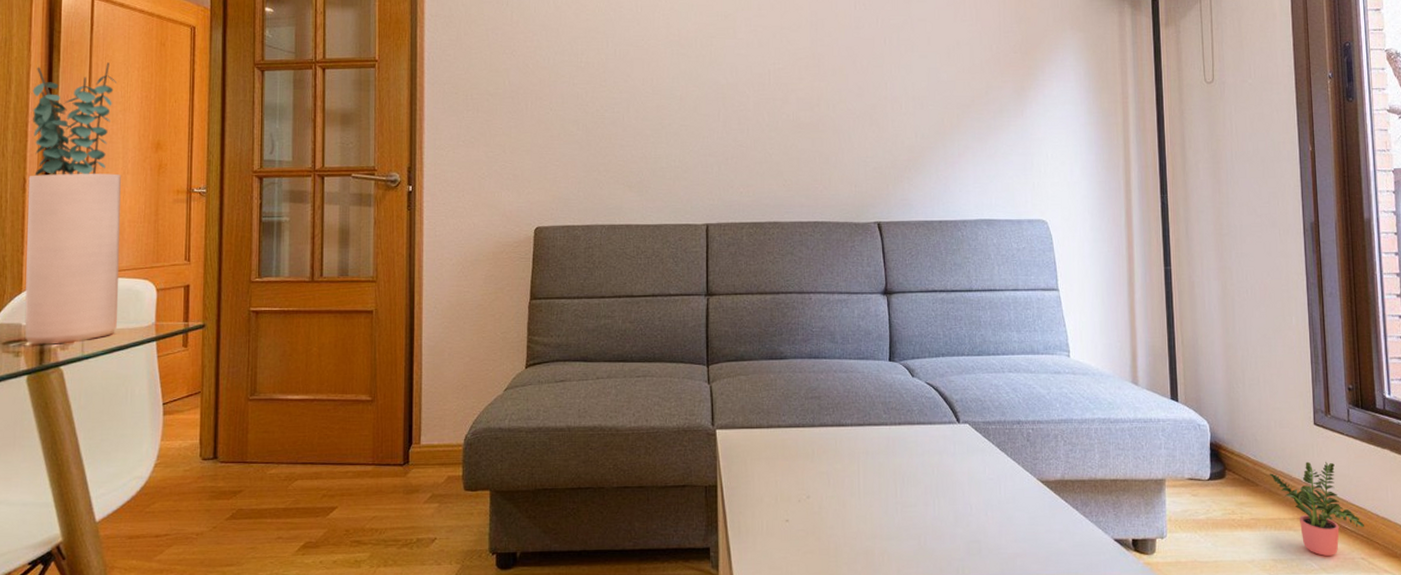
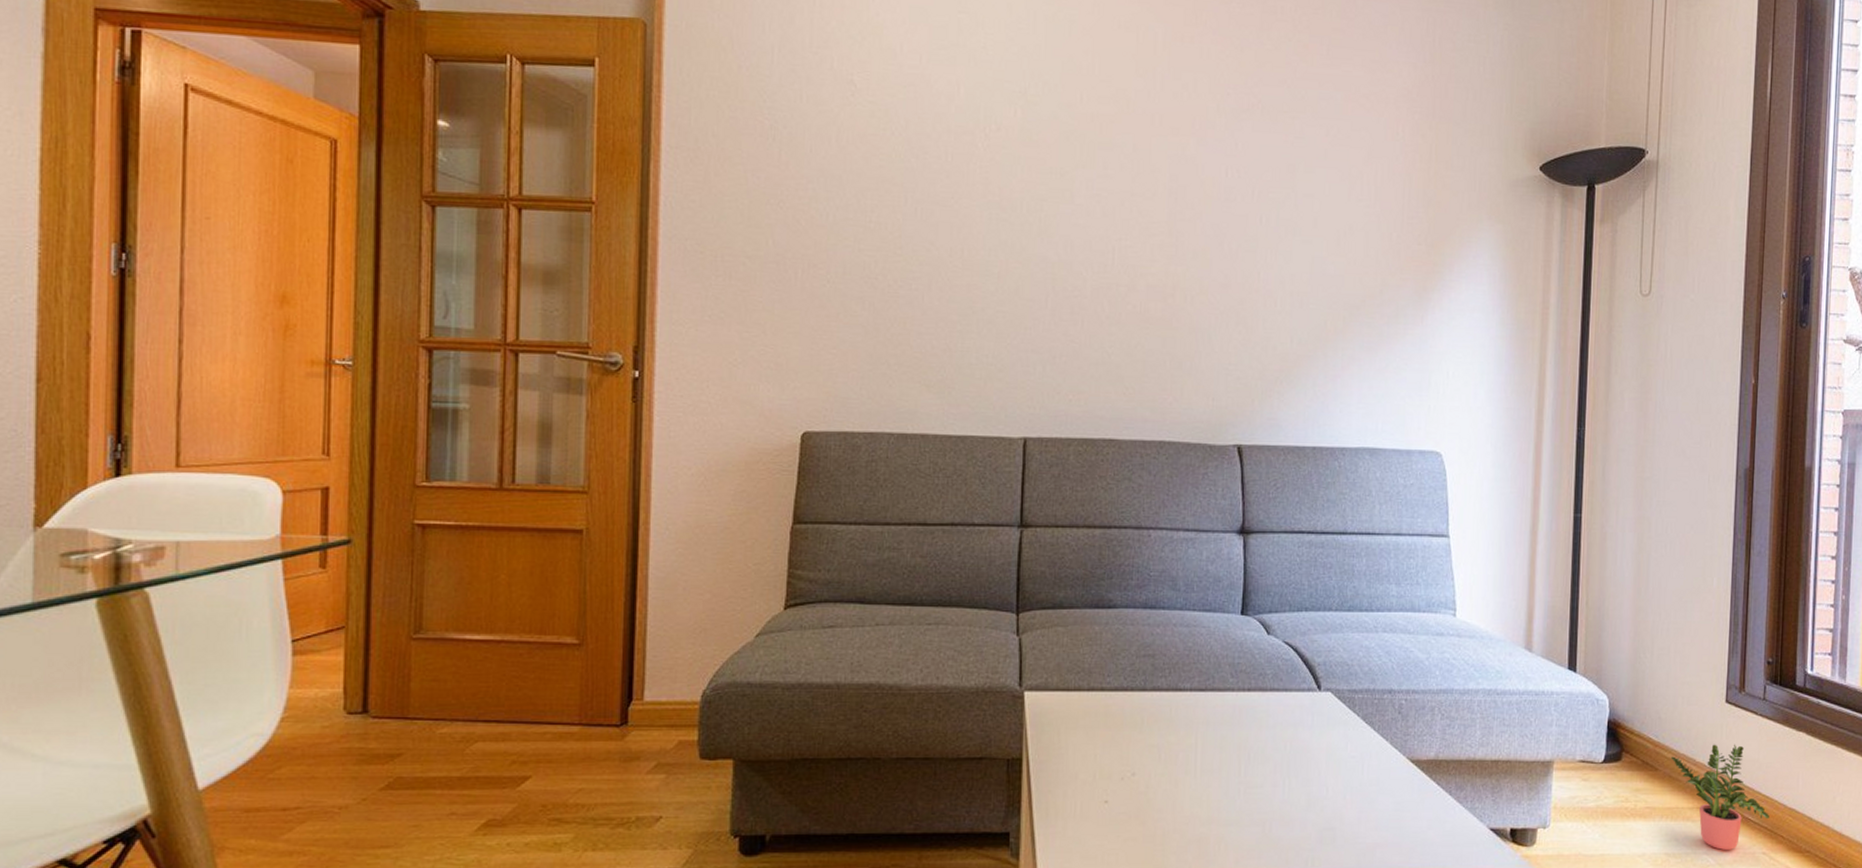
vase: present [24,62,122,345] -> none [91,180,231,559]

